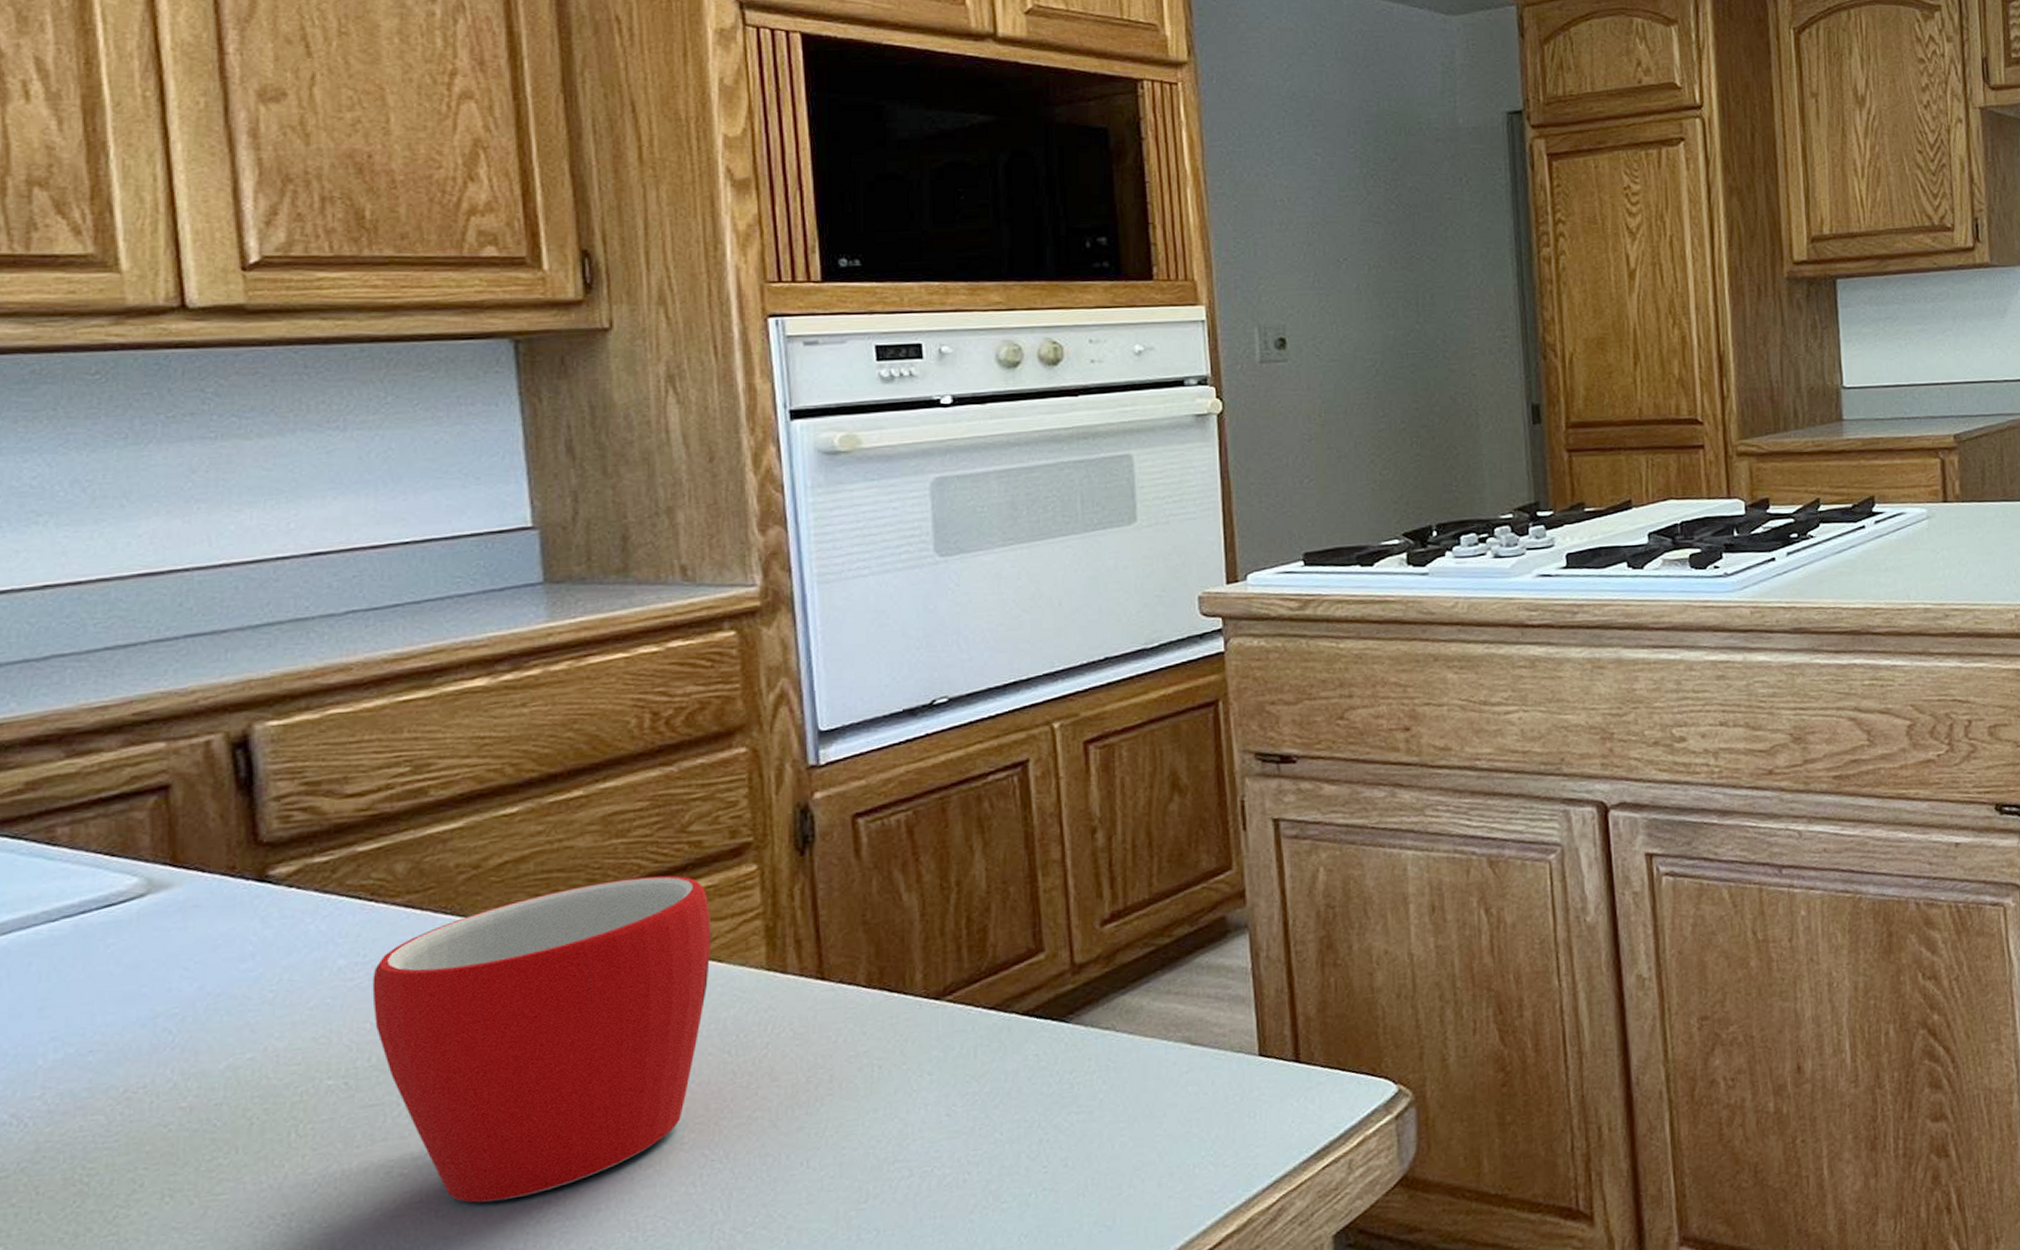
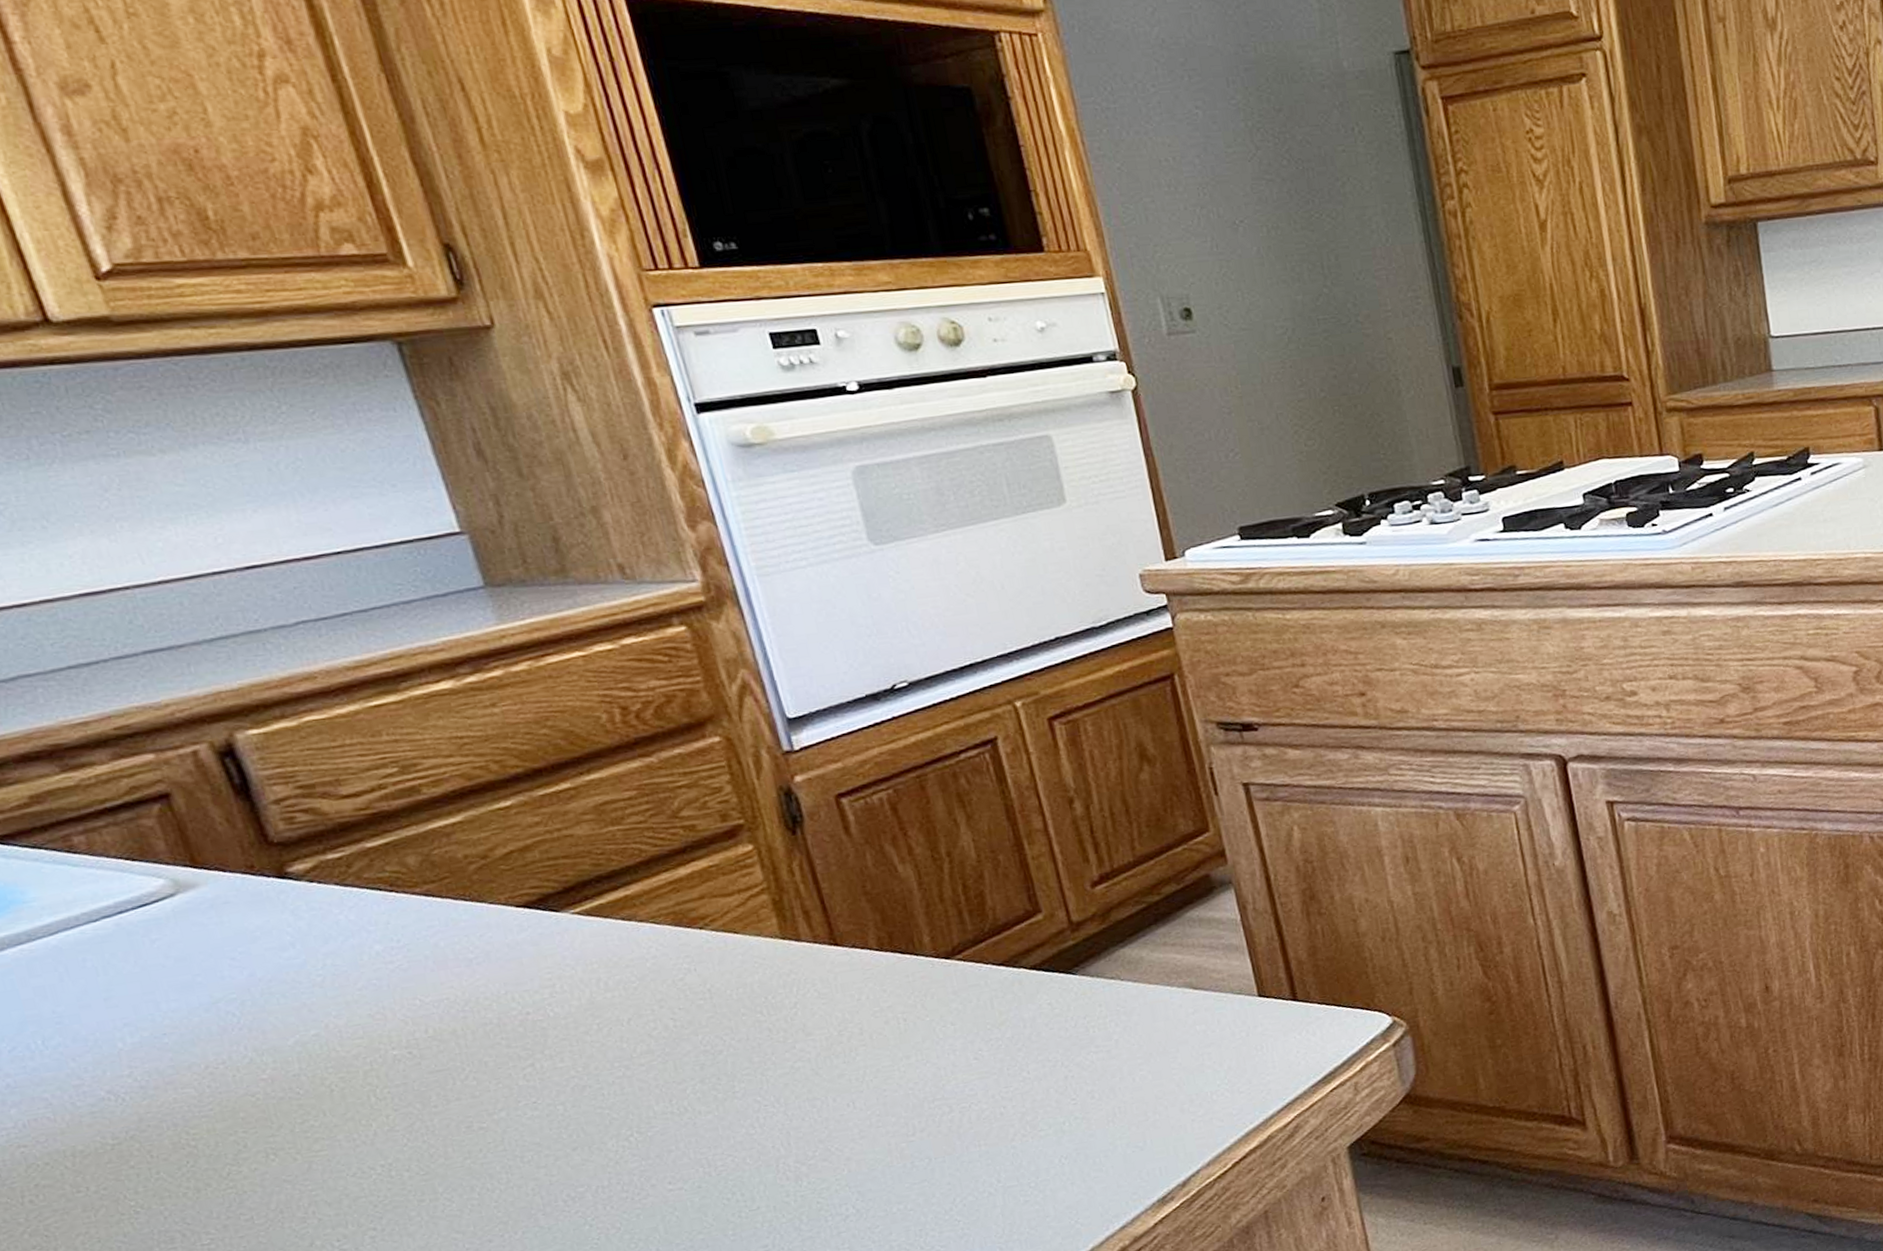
mug: present [372,875,711,1203] -> none [410,857,730,1149]

